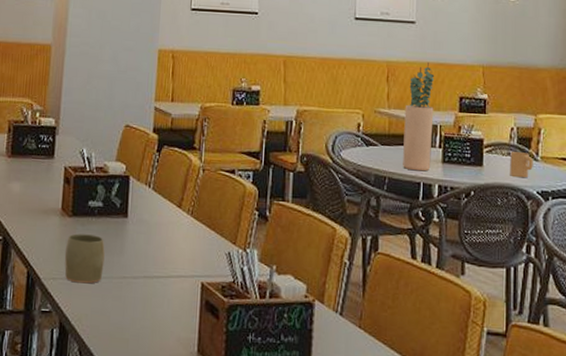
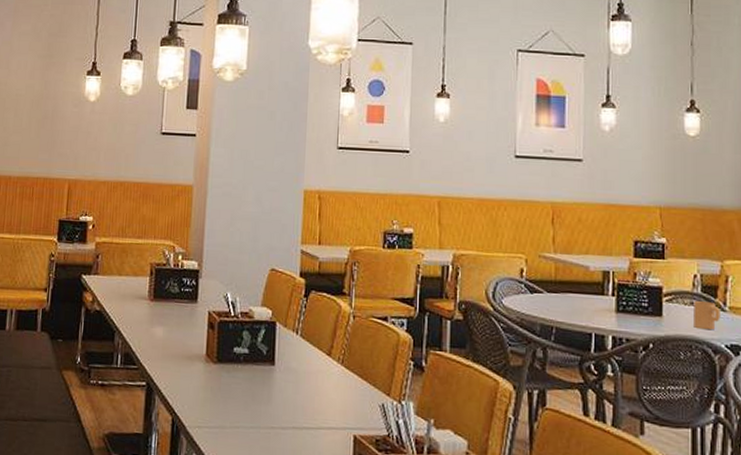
mug: present [64,233,105,284] -> none [209,381,252,433]
vase: present [403,63,435,172] -> none [572,204,606,322]

